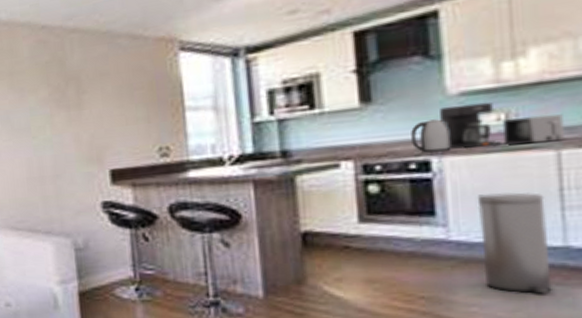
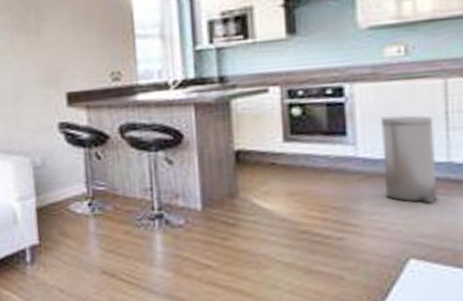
kettle: present [411,119,452,154] -> none [328,50,361,81]
coffee maker: present [440,102,501,150] -> none [352,35,401,78]
toaster: present [501,114,565,145] -> none [401,48,450,74]

